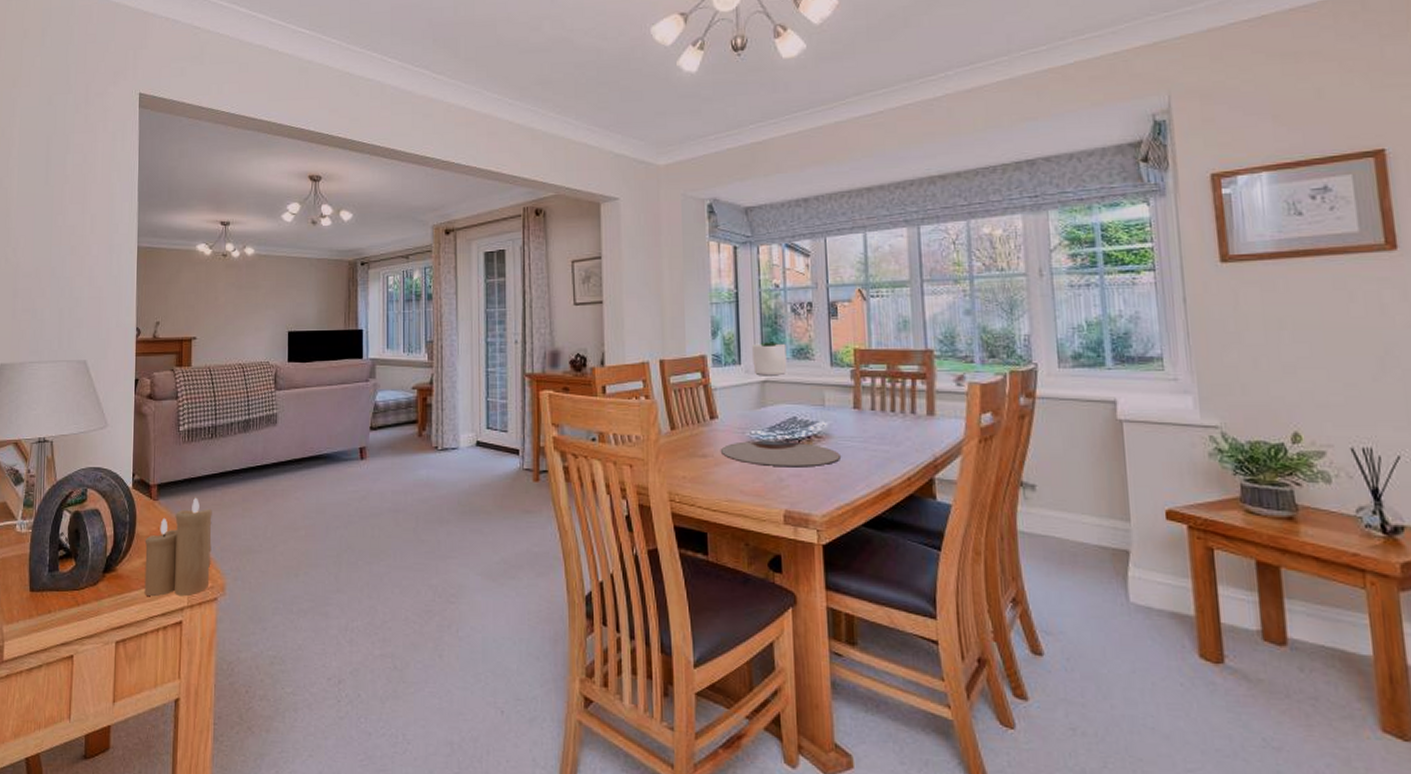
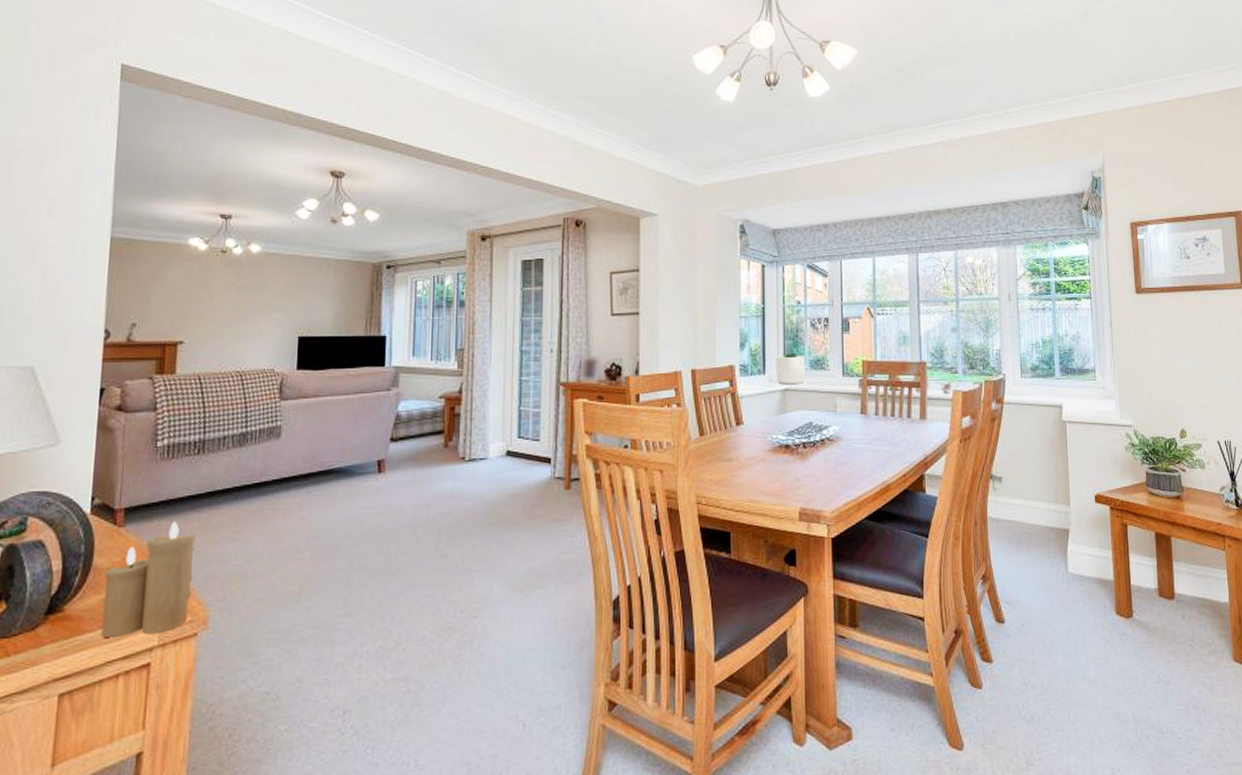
placemat: present [721,441,842,468] -> none [745,444,850,469]

